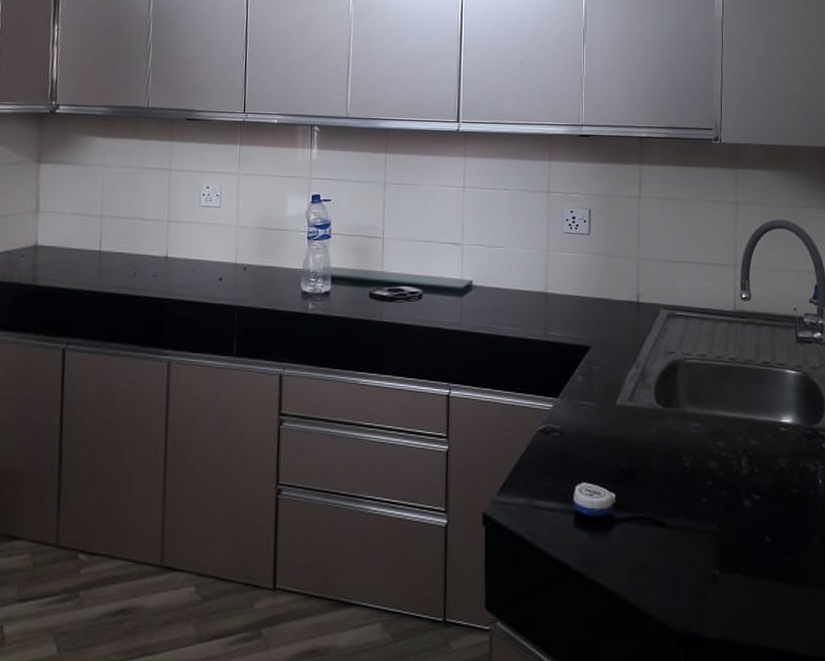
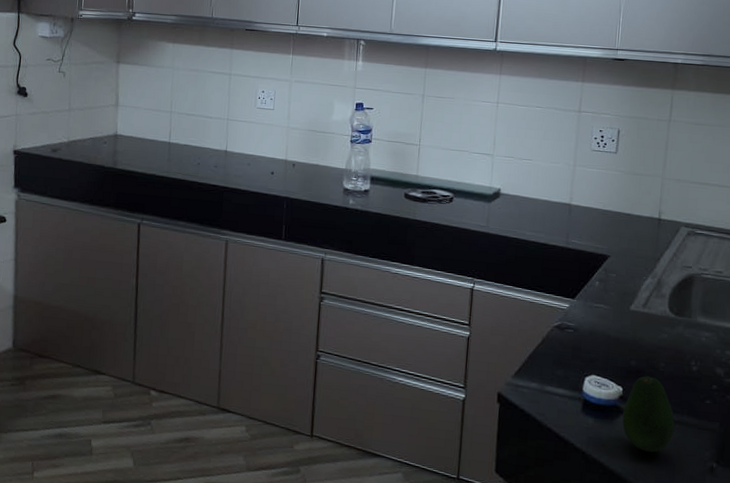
fruit: none [617,478,673,565] -> present [621,376,675,453]

